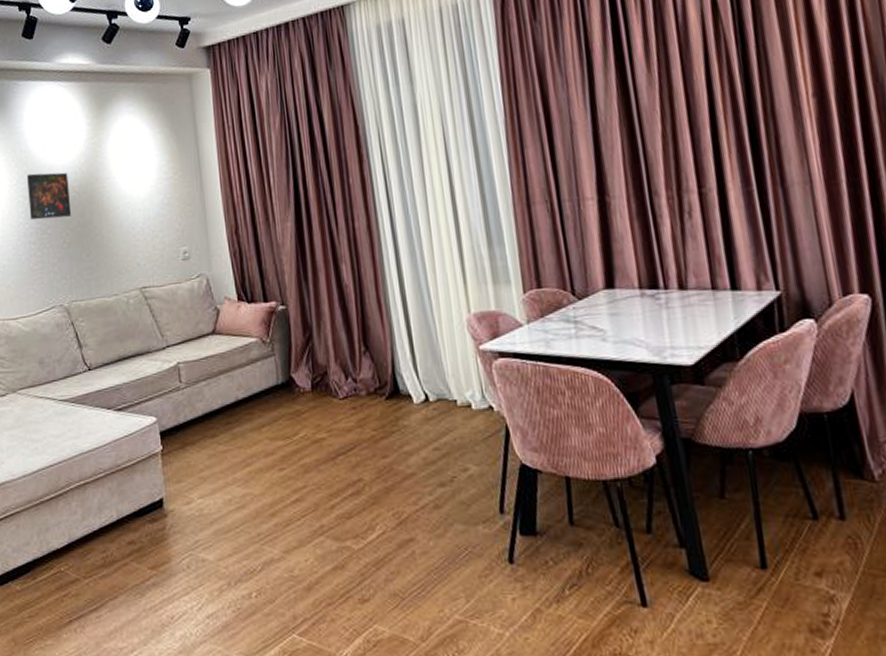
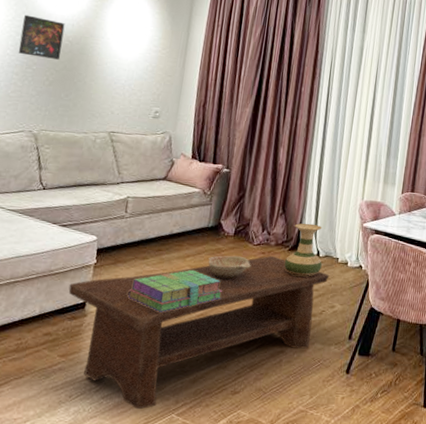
coffee table: none [140,409,450,630] -> present [68,255,330,410]
stack of books: none [205,442,317,502] -> present [127,269,223,312]
decorative bowl: none [288,416,342,448] -> present [208,255,251,278]
vase: none [384,358,436,433] -> present [284,223,322,277]

